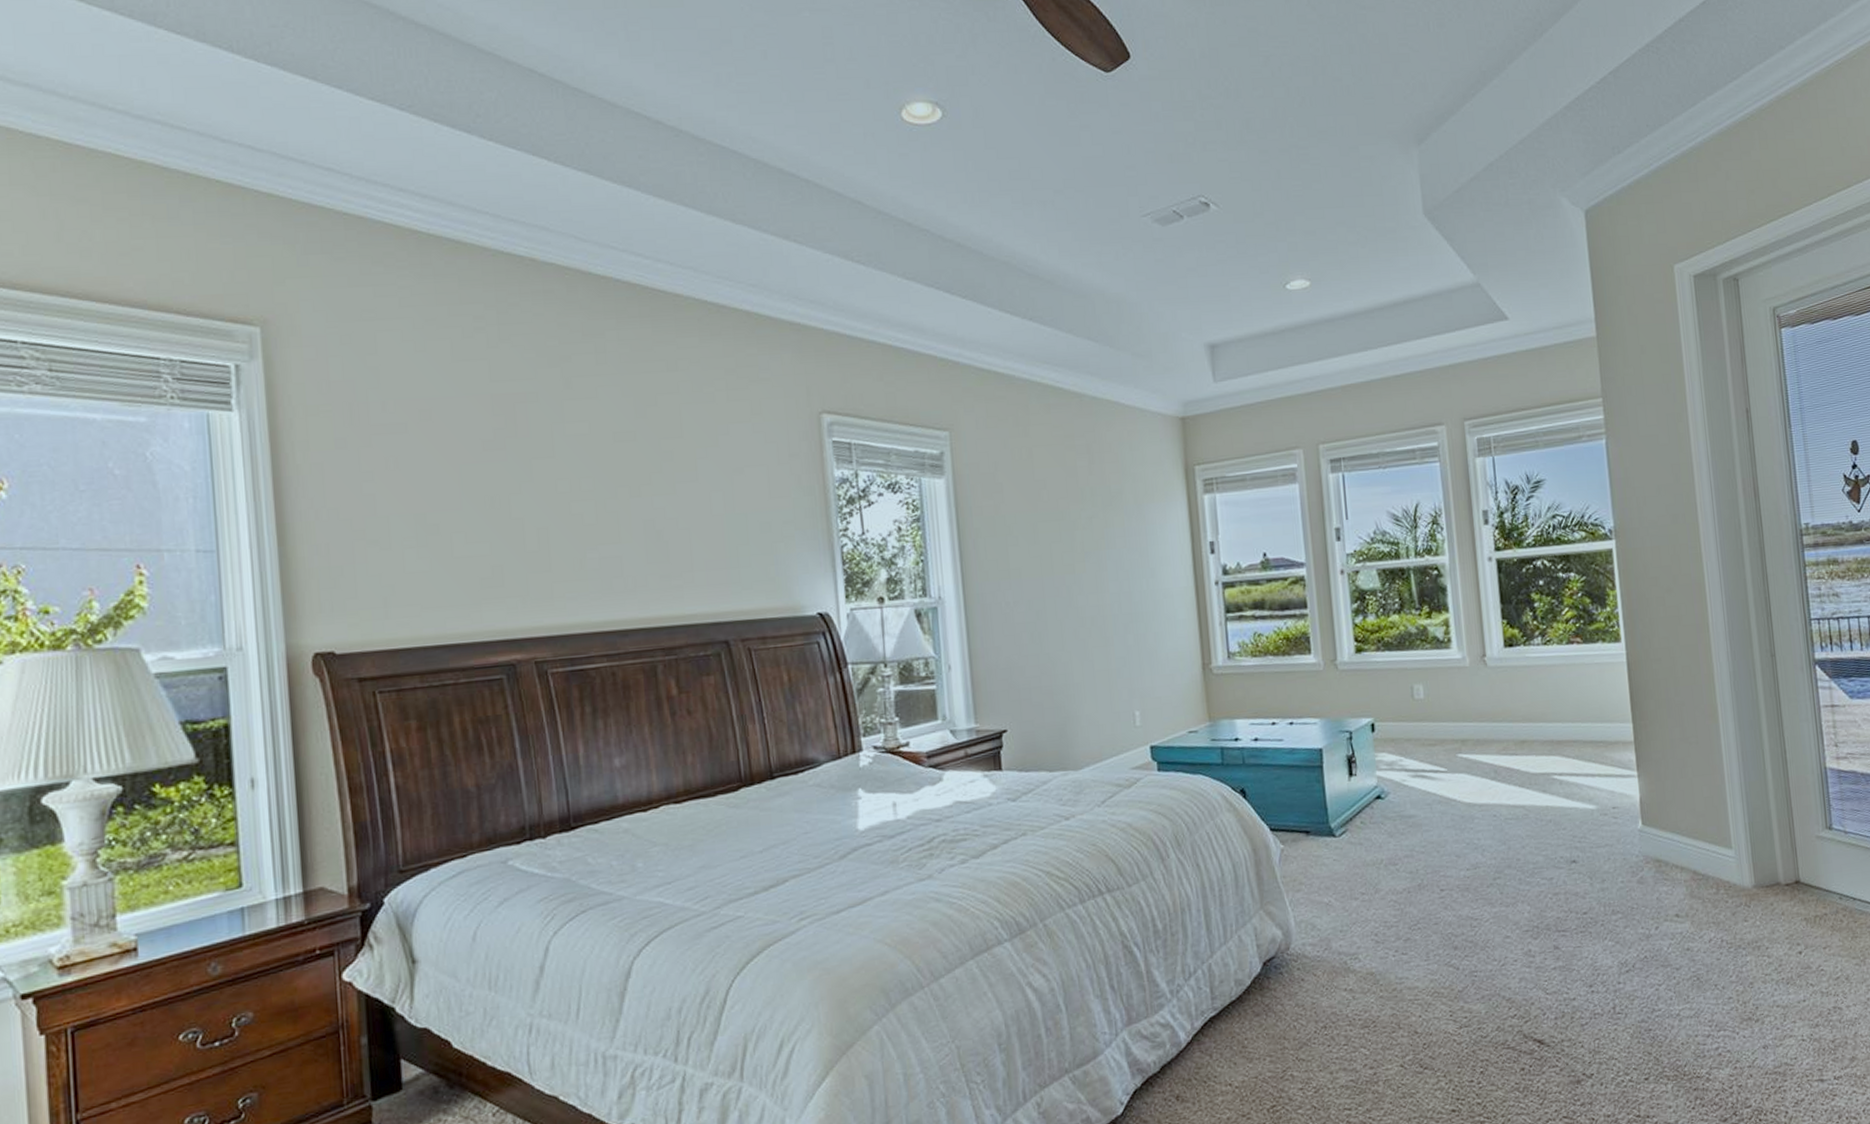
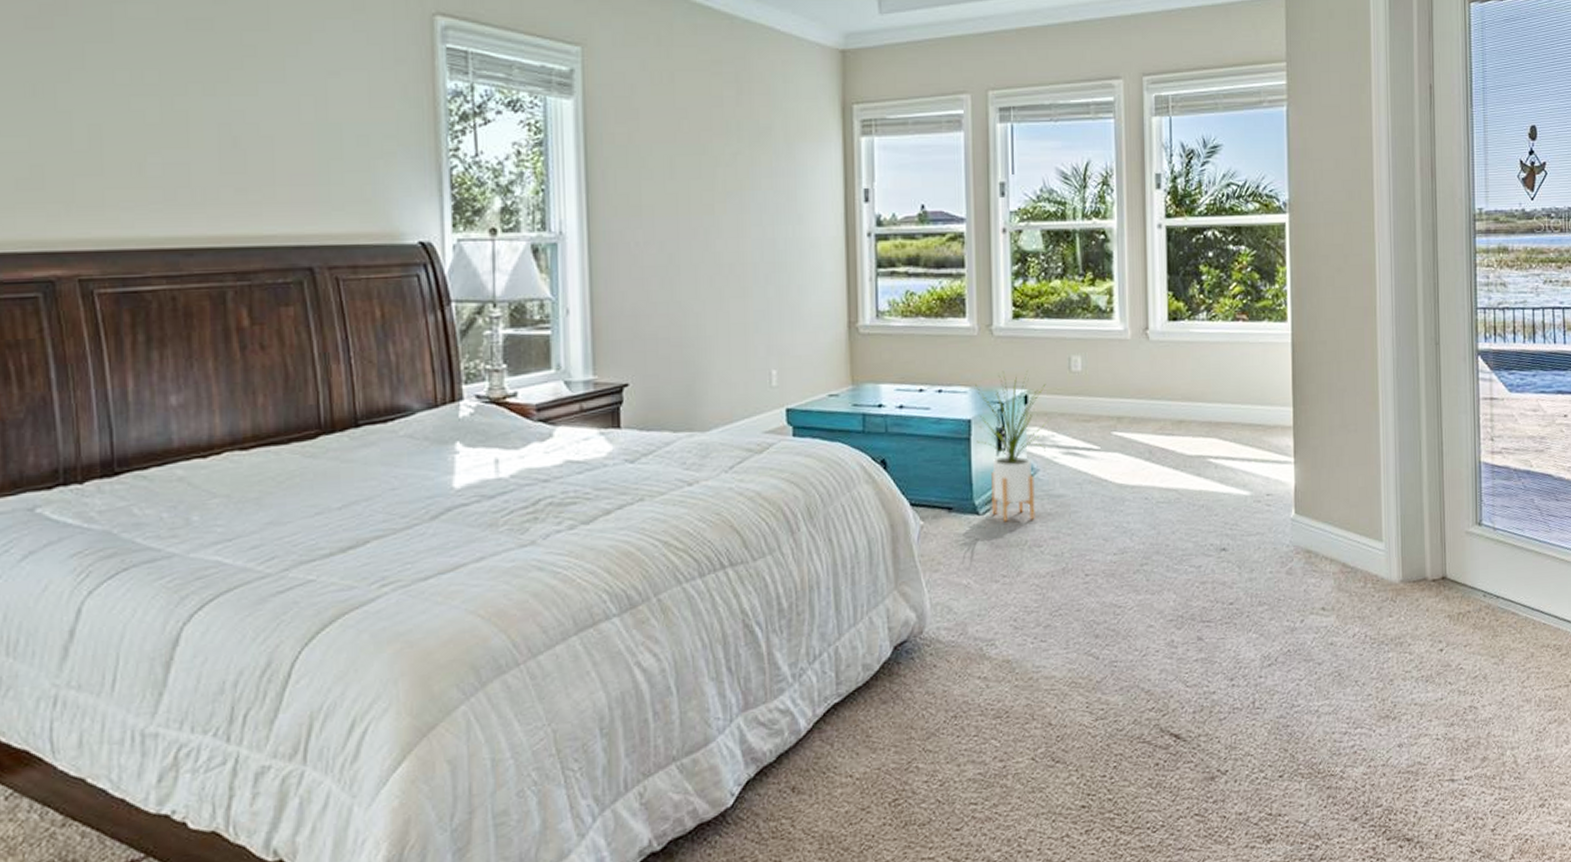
house plant: none [1323,701,1396,843] -> present [974,371,1049,522]

